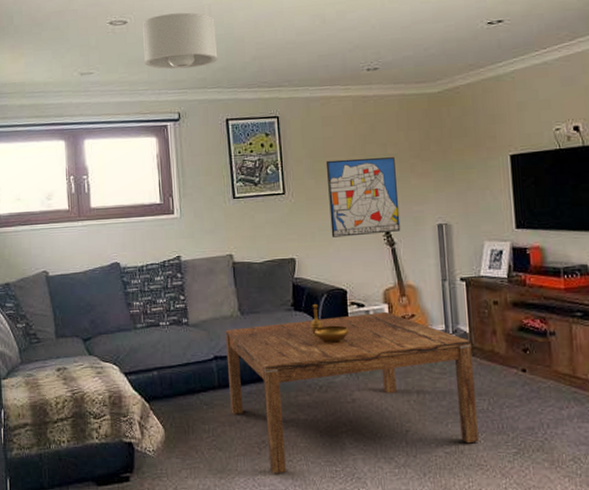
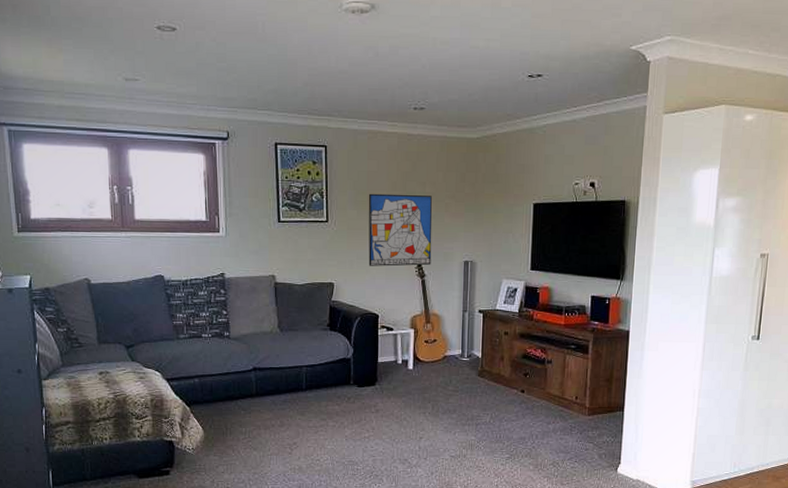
ceiling light: present [141,12,218,70] -> none [192,26,270,87]
coffee table: present [225,311,480,474] -> none [265,335,482,471]
decorative bowl: present [310,303,349,343] -> none [344,325,378,361]

